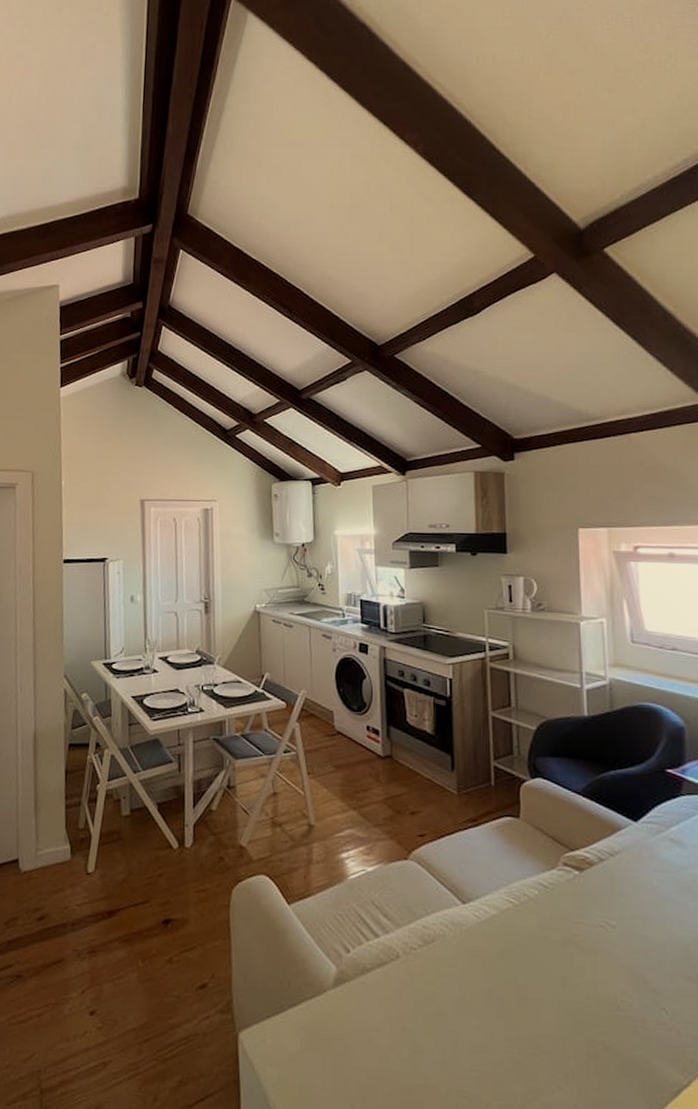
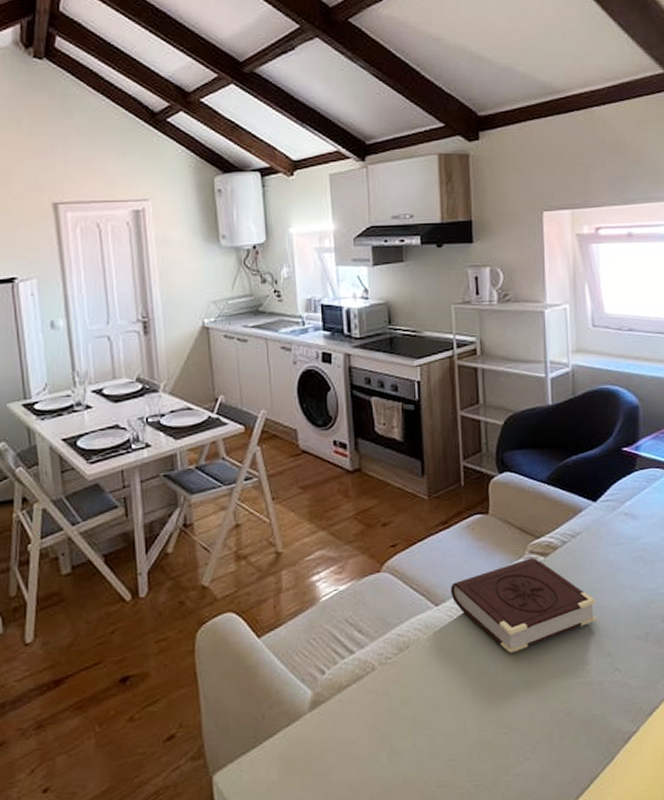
book: none [479,870,640,969] -> present [451,558,598,654]

